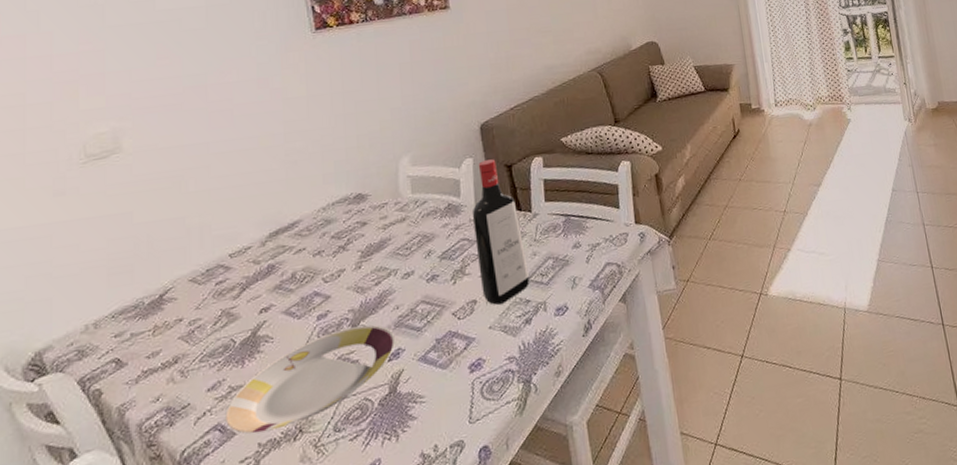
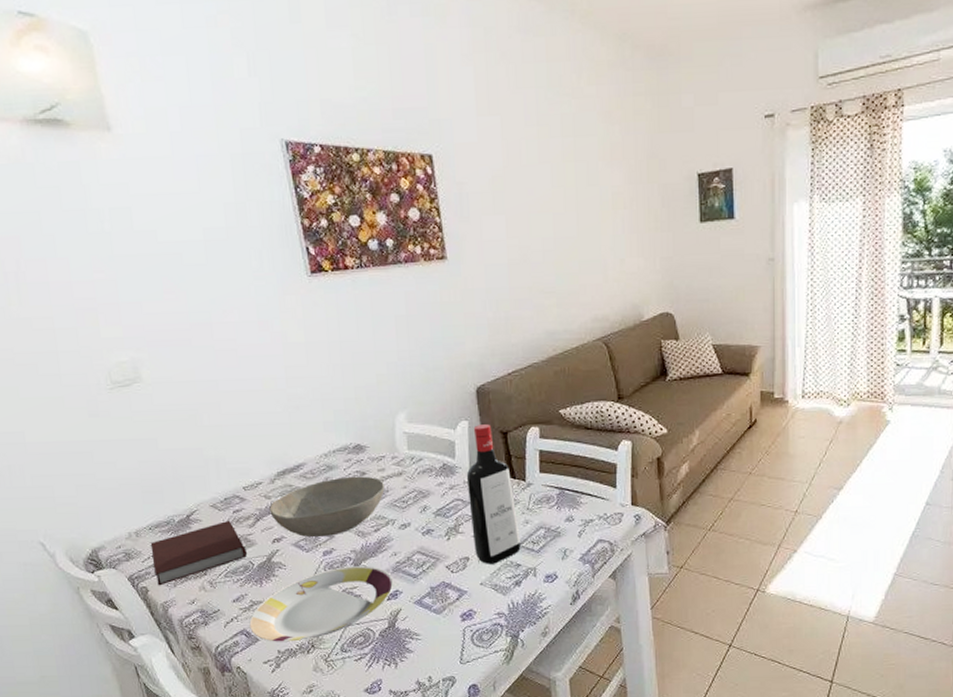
notebook: none [111,294,228,386] -> present [150,520,247,586]
bowl: none [258,226,387,302] -> present [269,476,384,538]

